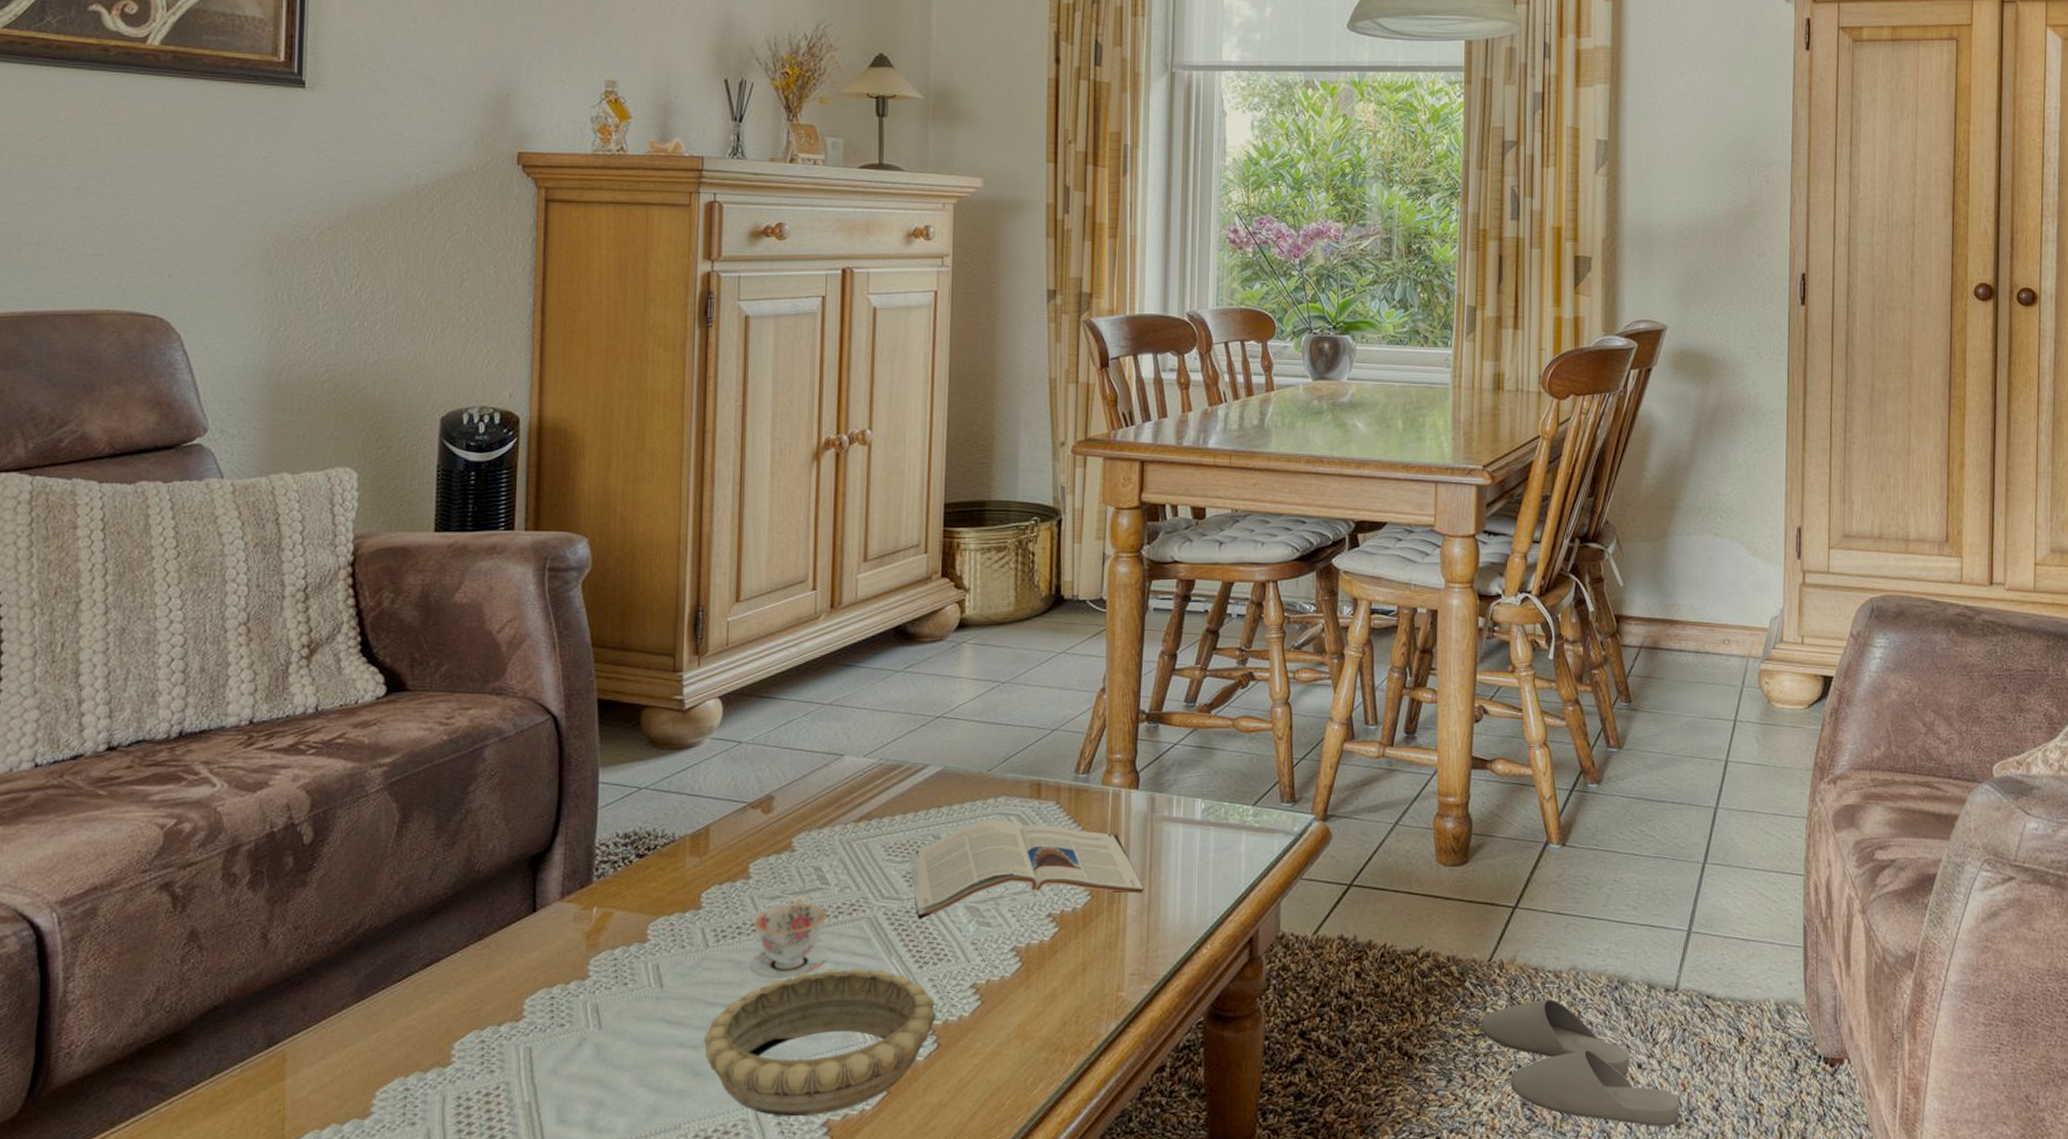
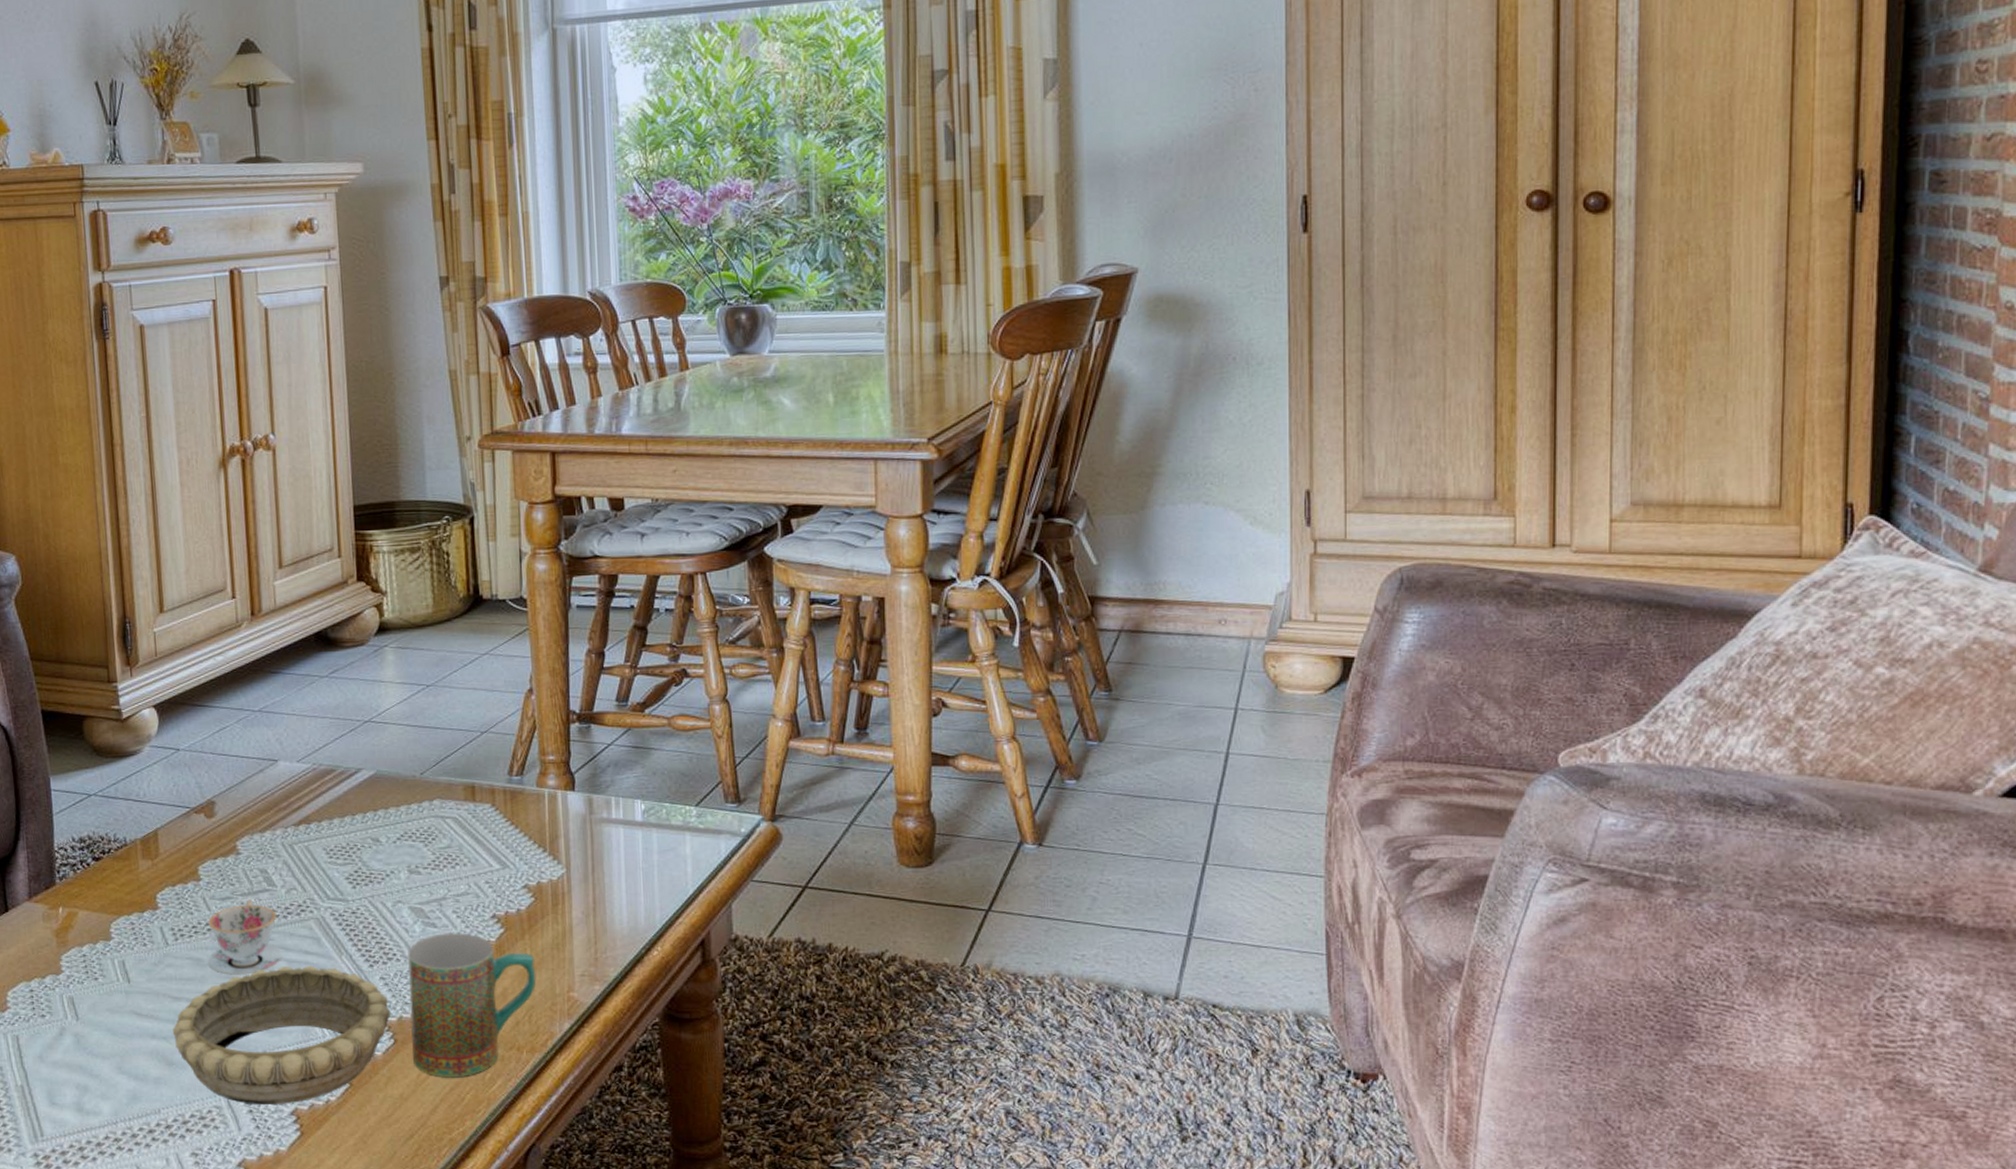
magazine: present [909,819,1144,921] -> none [350,822,589,921]
mug: none [955,931,1087,1083] -> present [408,932,537,1078]
slippers: present [1480,999,1680,1126] -> none [955,1006,1185,1140]

